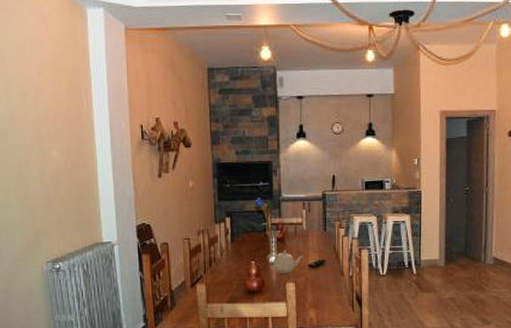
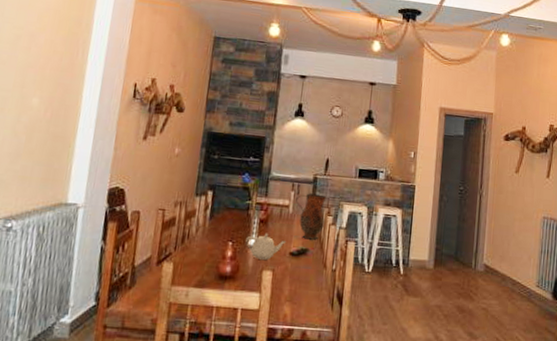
pitcher: none [308,209,337,252] -> present [295,193,327,240]

